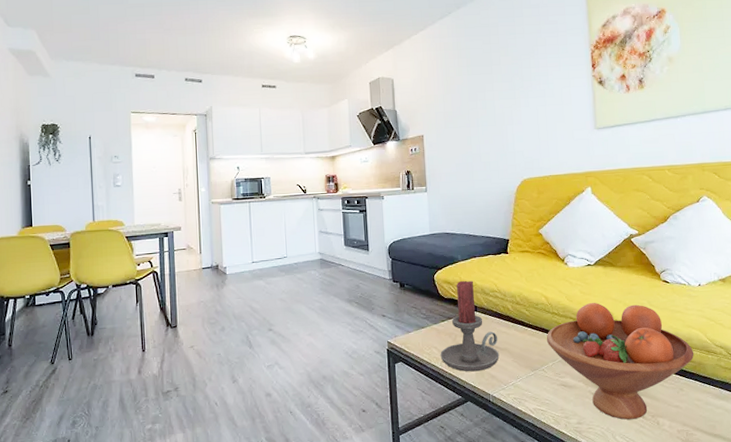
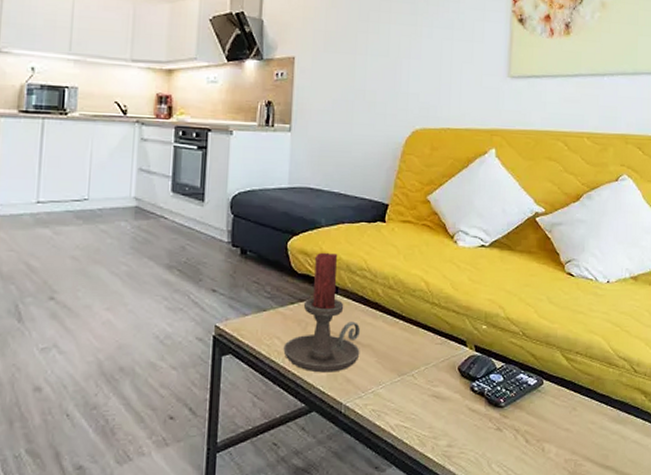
fruit bowl: present [546,302,694,420] -> none [421,293,594,445]

